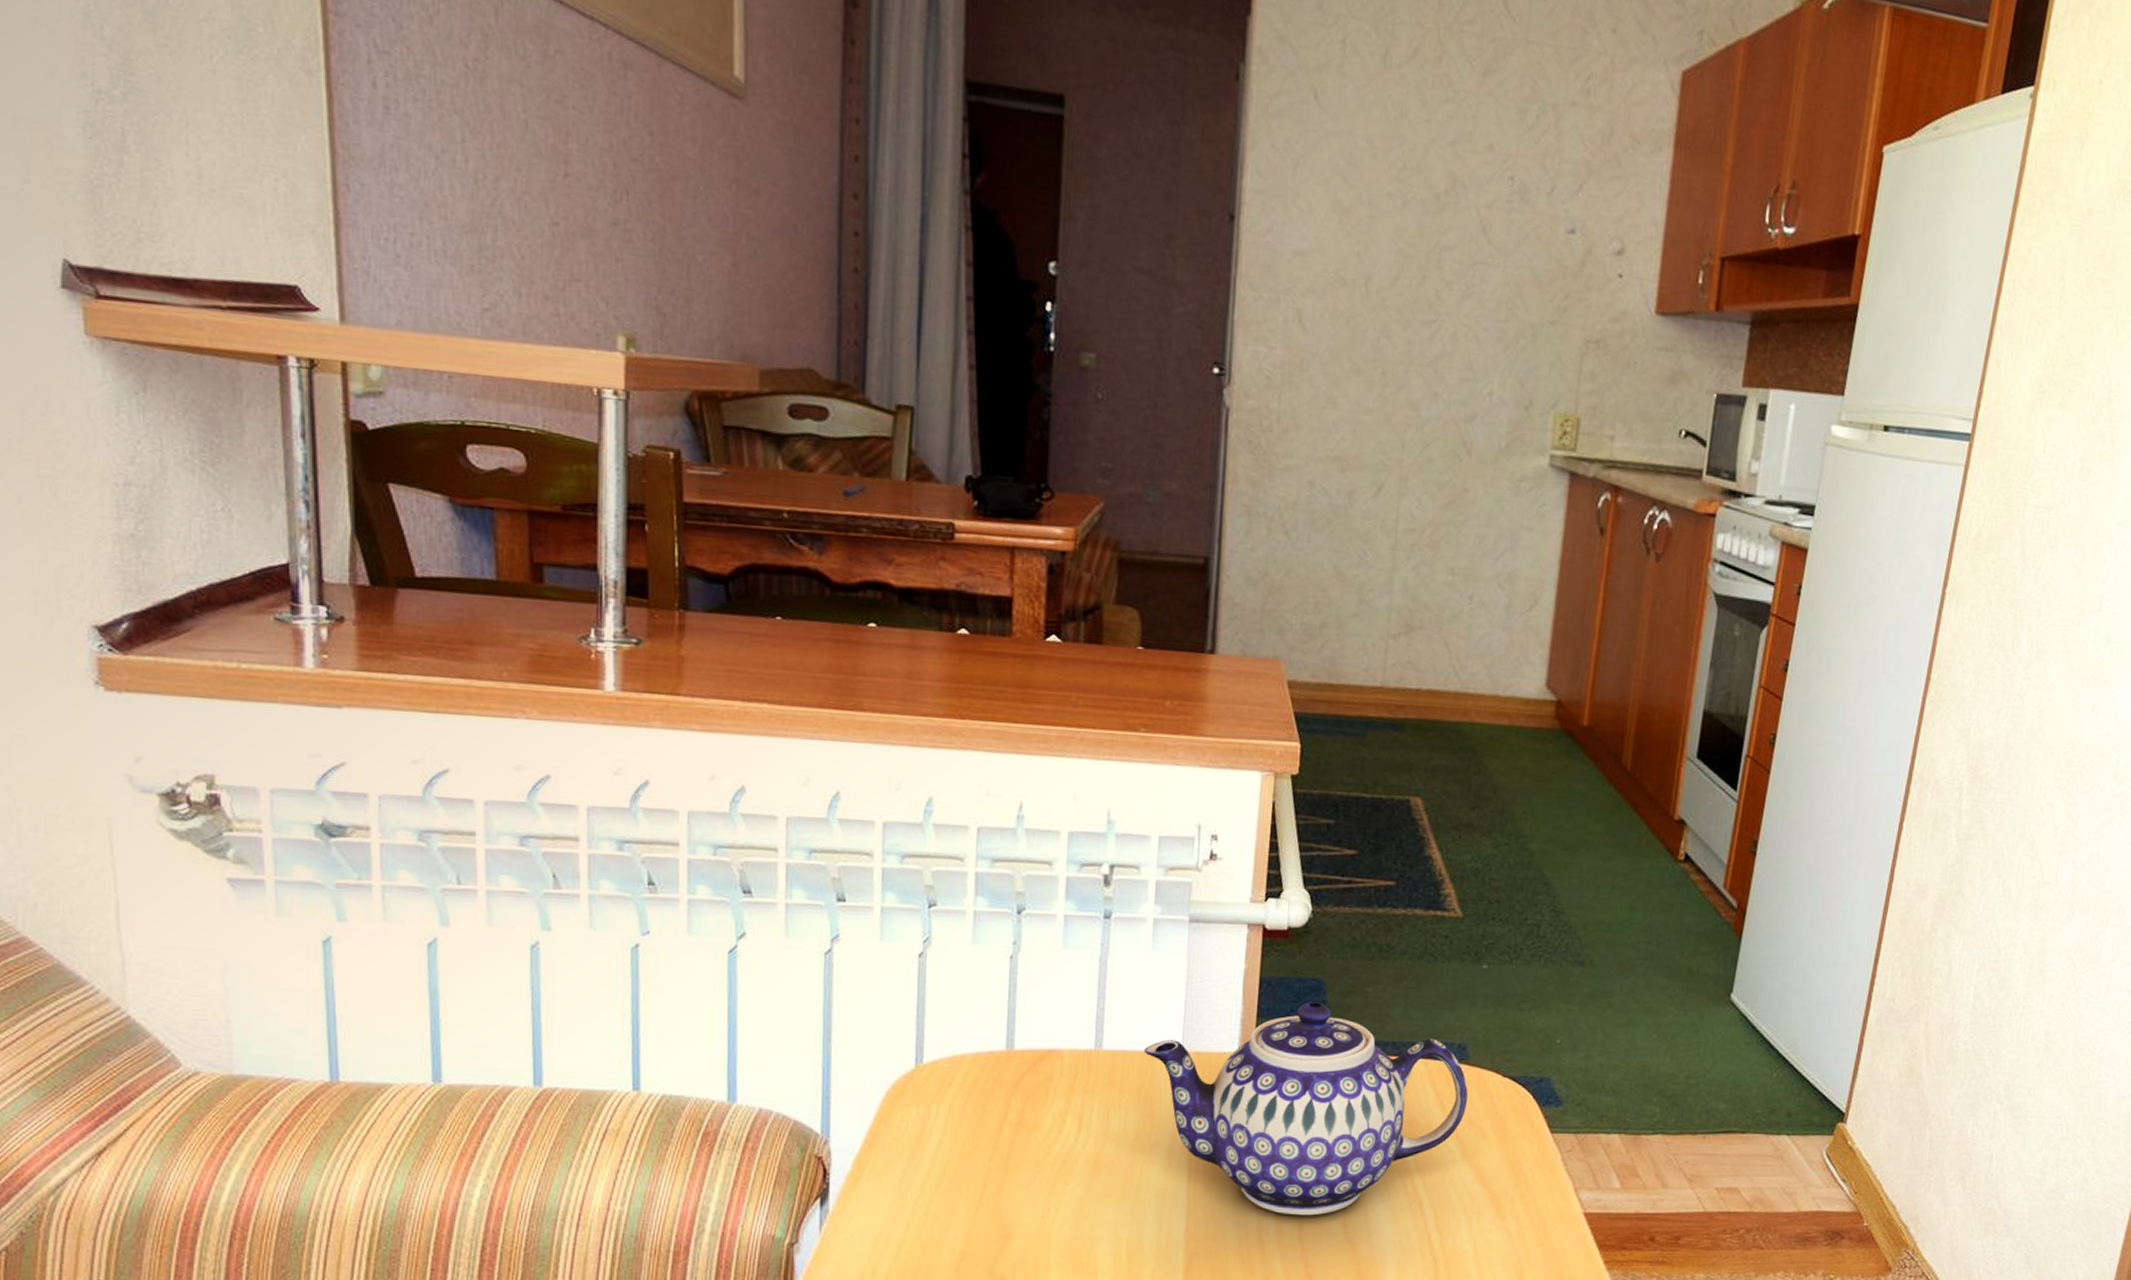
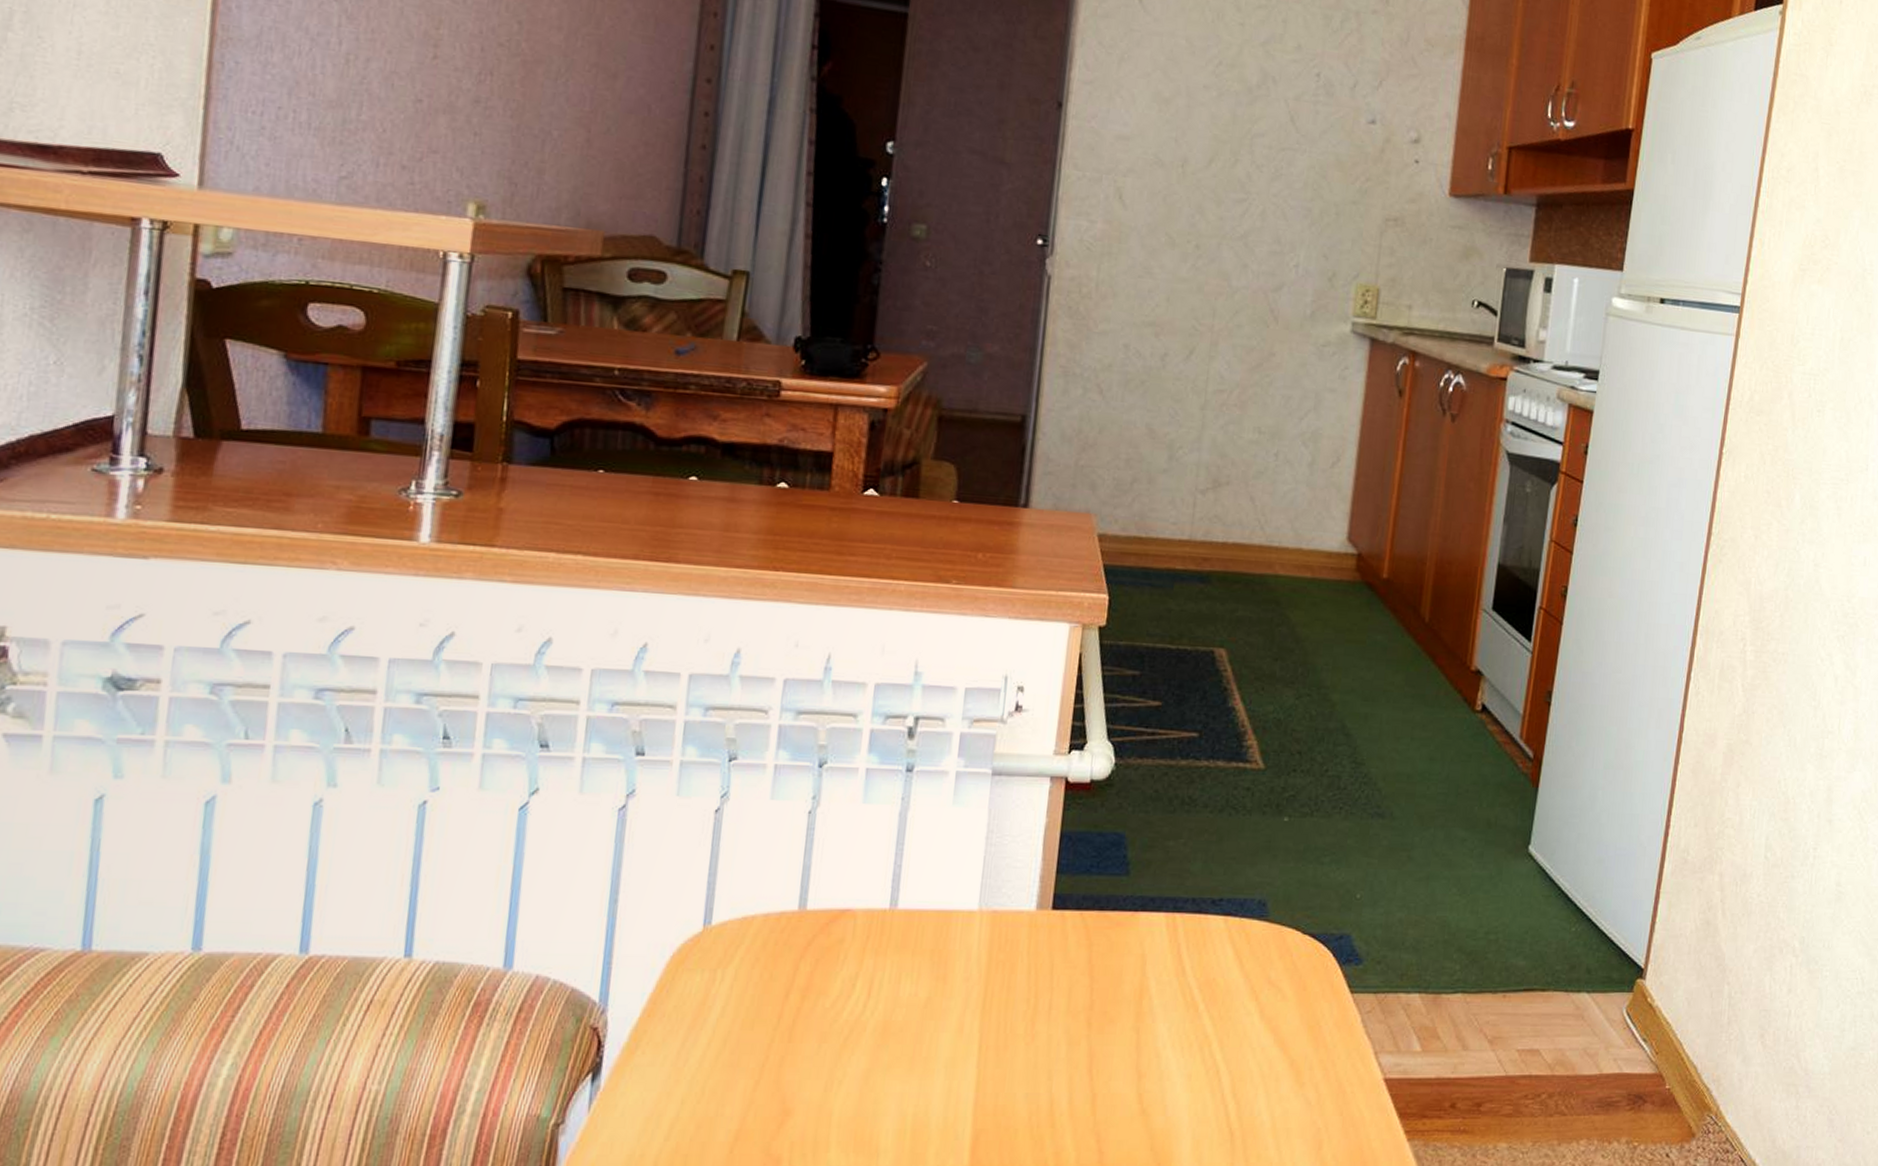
teapot: present [1143,1002,1468,1216] -> none [939,857,1268,1086]

